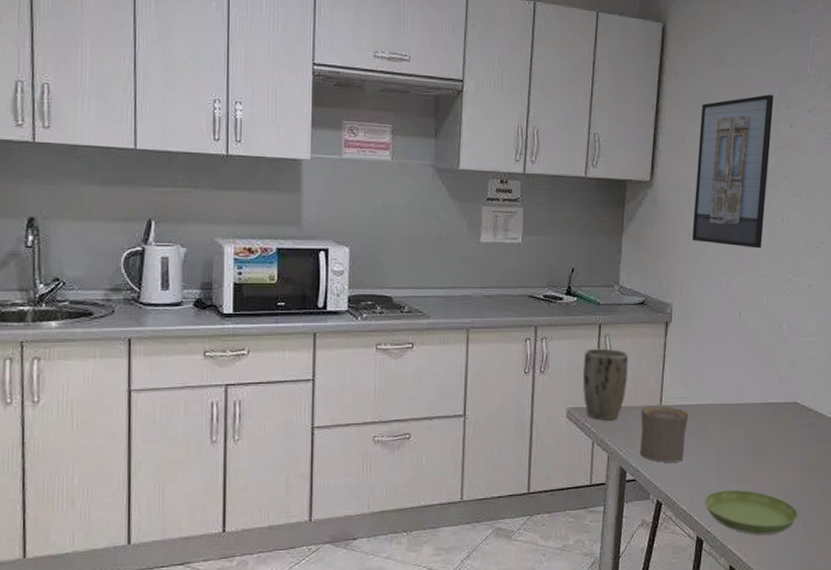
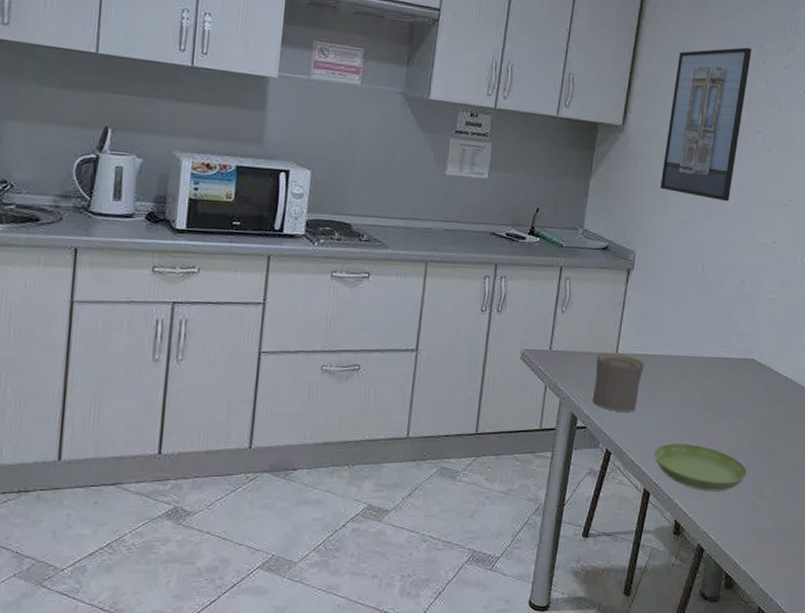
plant pot: present [583,348,629,420] -> none [539,290,588,364]

